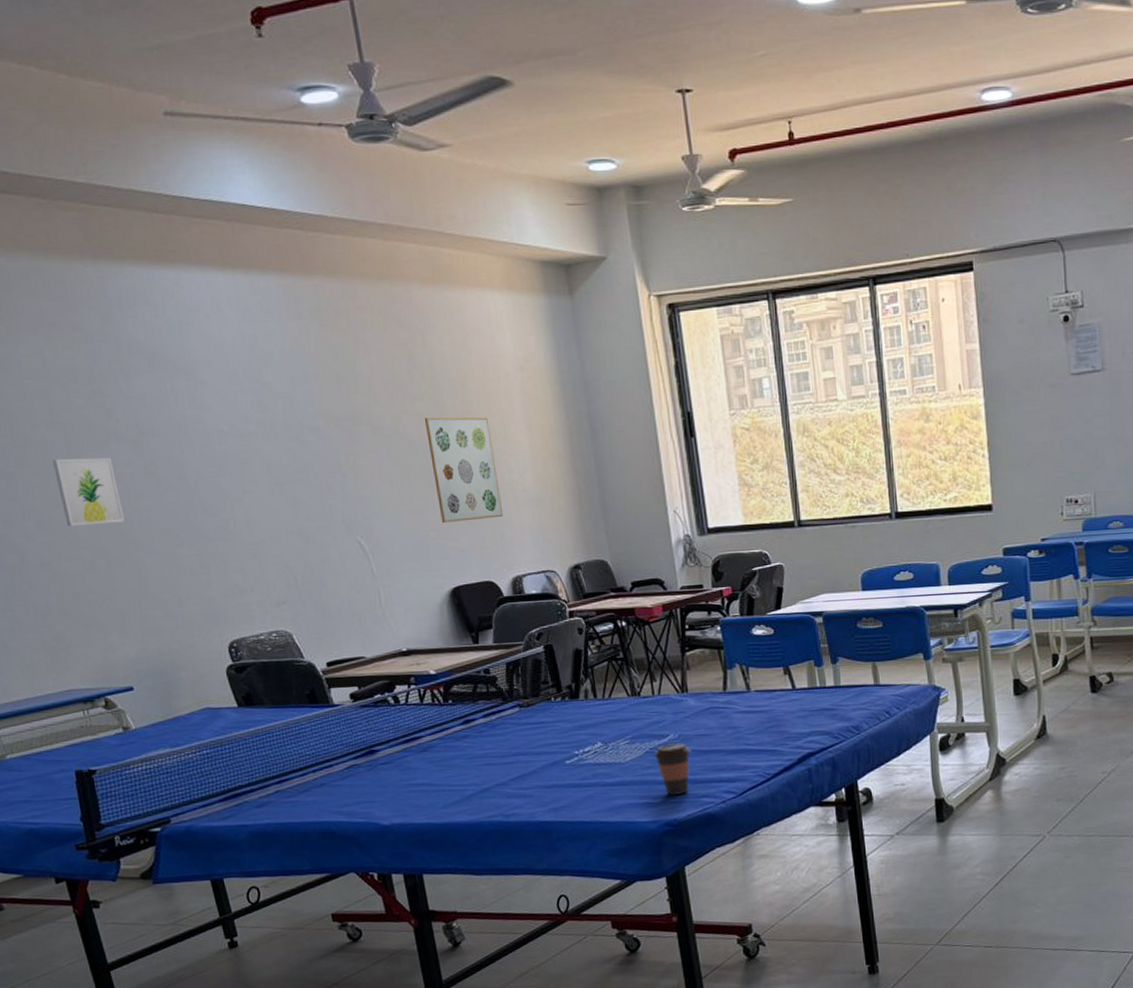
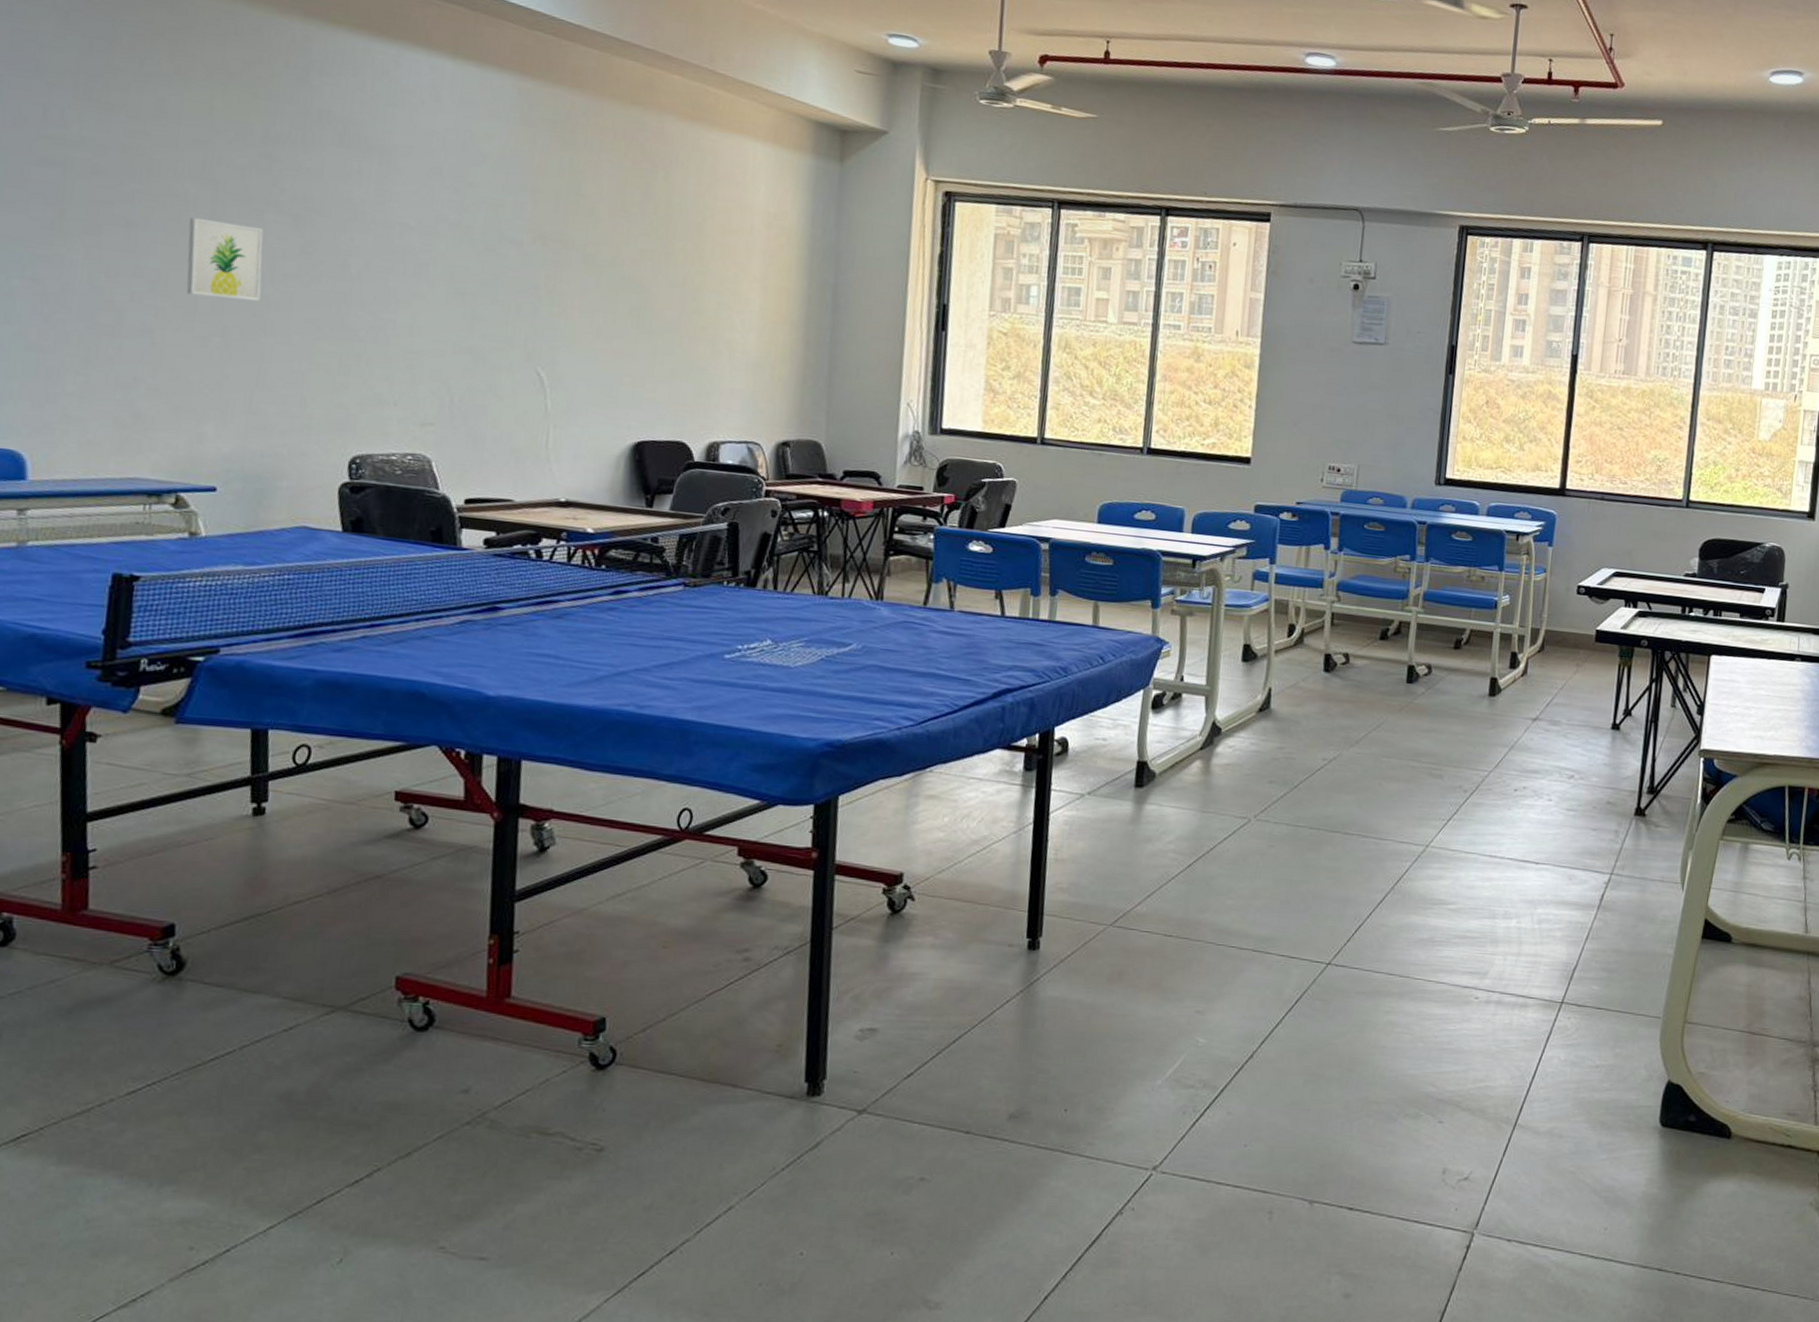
wall art: present [424,417,504,524] -> none [641,255,720,376]
coffee cup: present [653,743,691,795] -> none [829,654,873,713]

